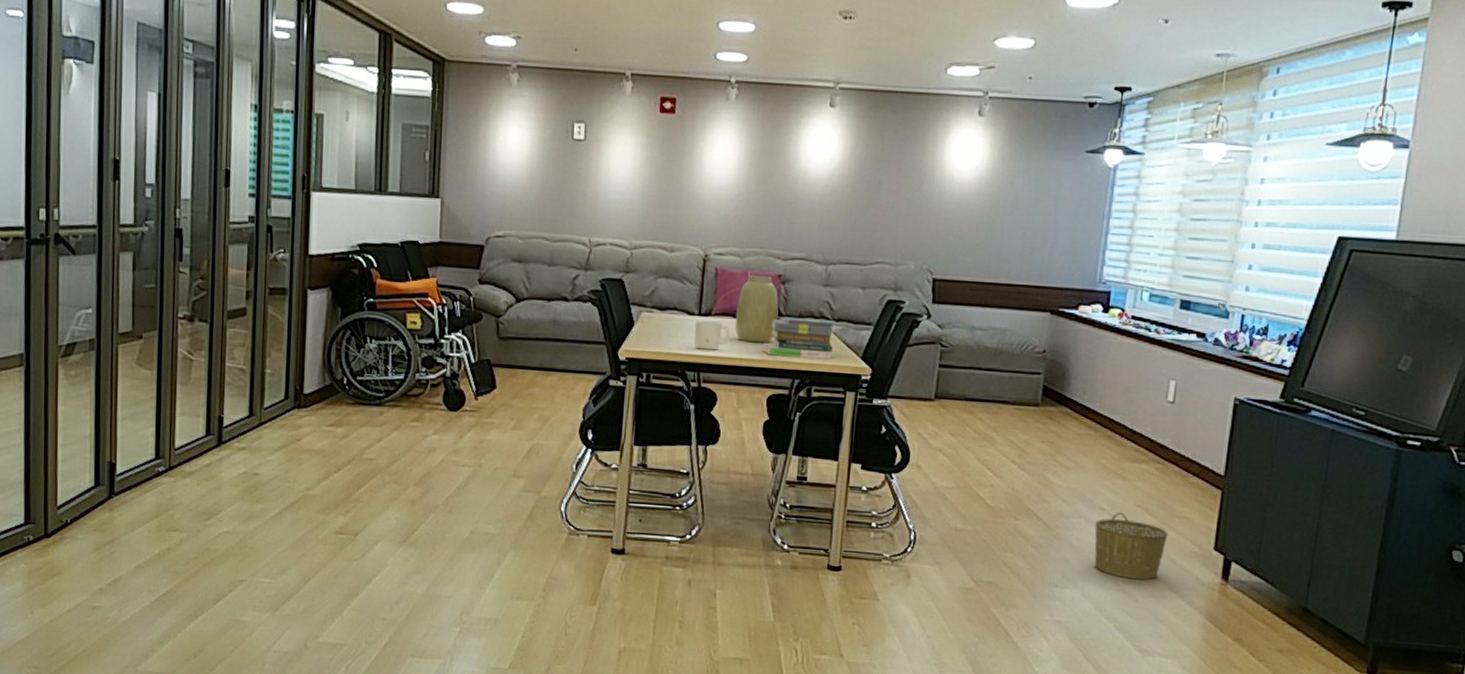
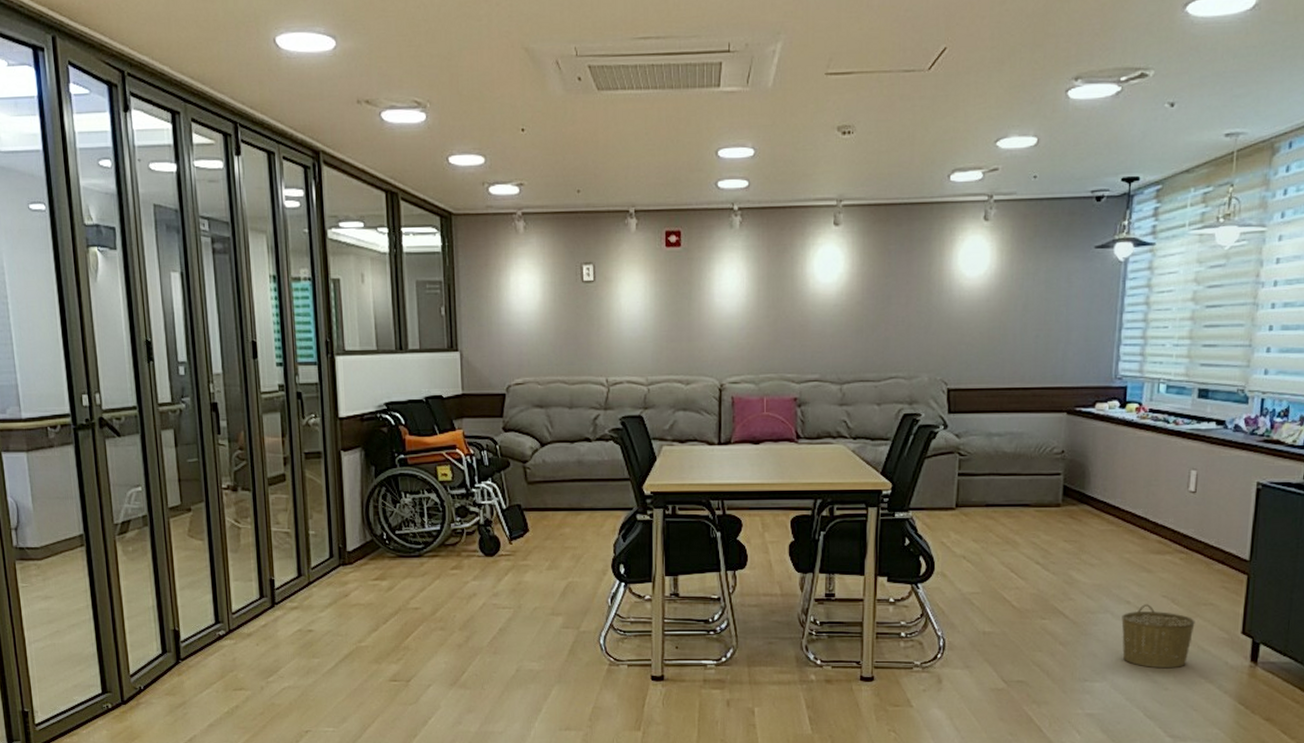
mug: present [694,321,730,351] -> none [715,450,750,478]
vase: present [734,275,779,343] -> none [754,400,796,467]
books: present [762,316,833,359] -> none [783,438,852,478]

